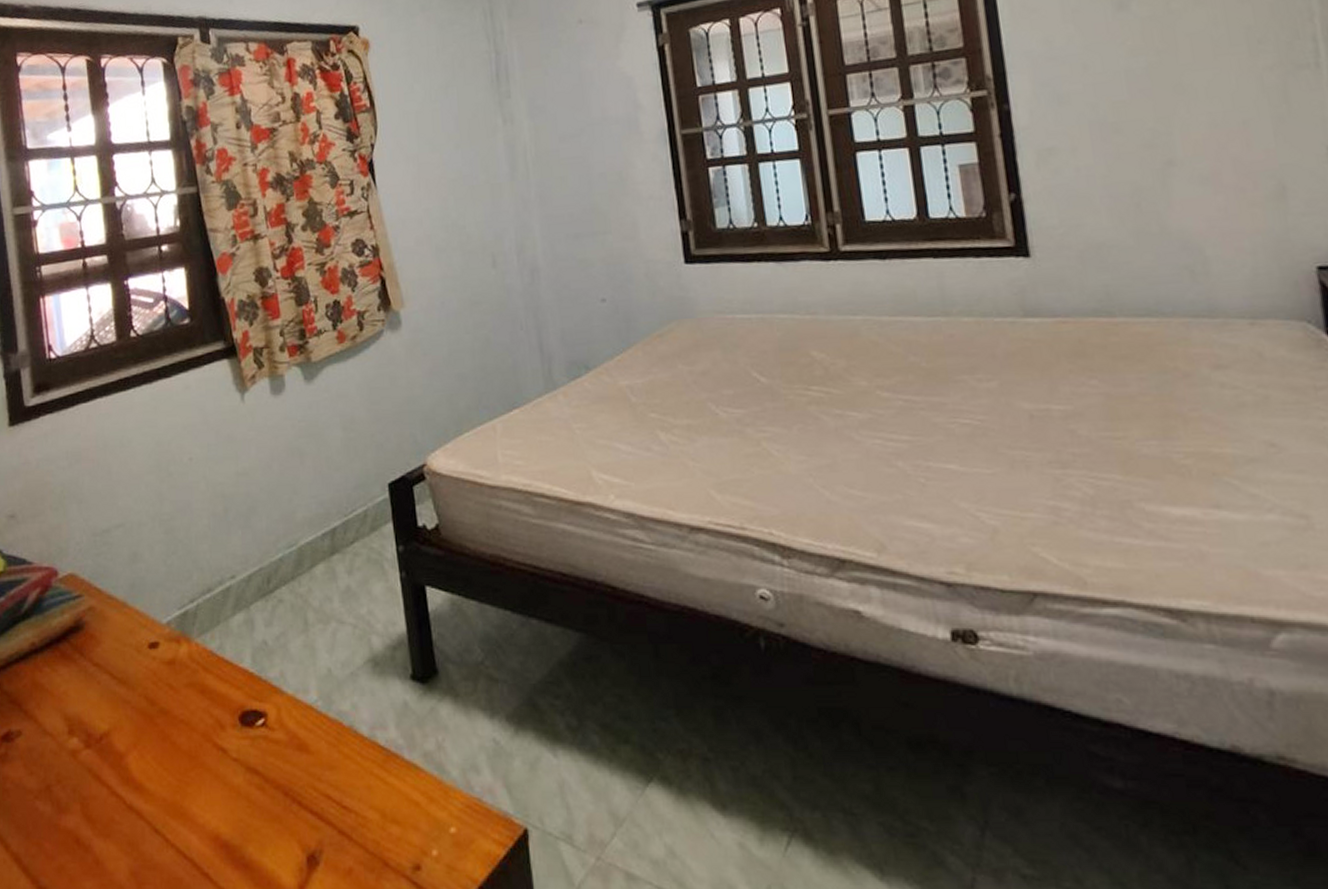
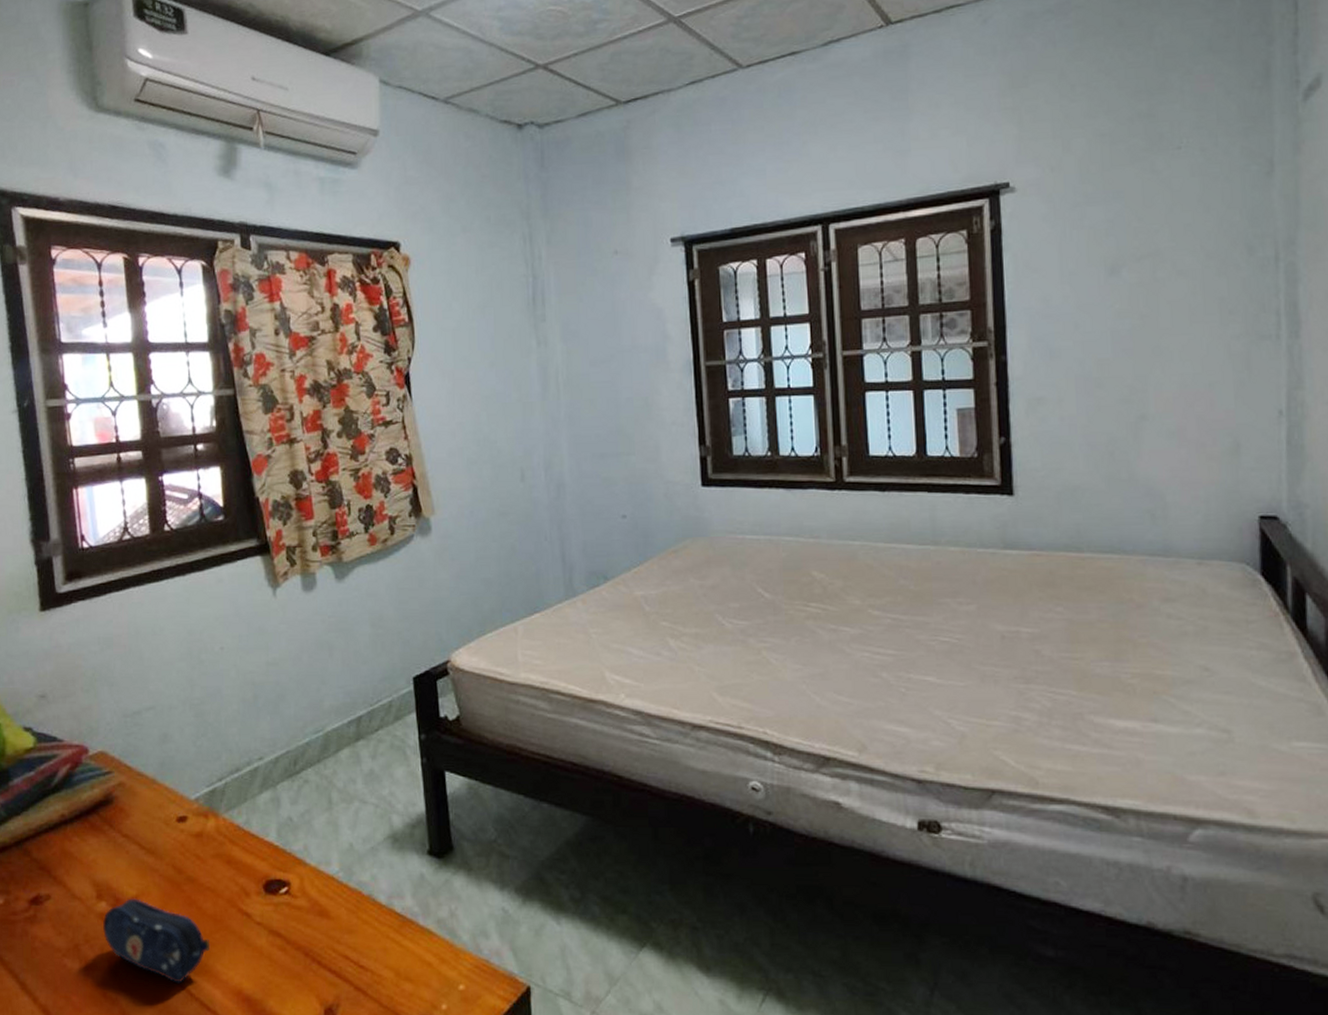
pencil case: none [75,733,186,828] -> present [103,898,211,984]

